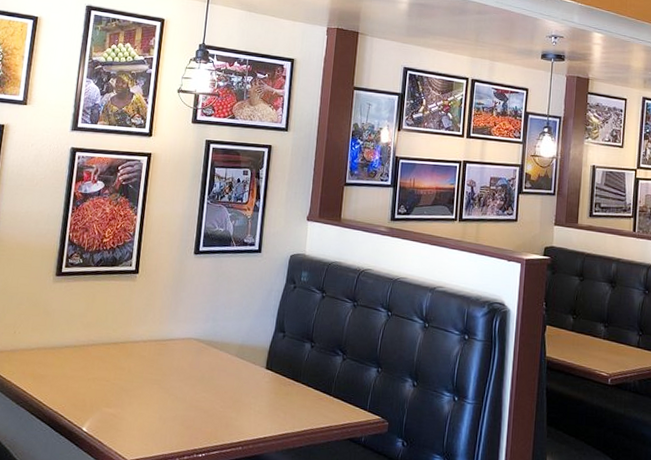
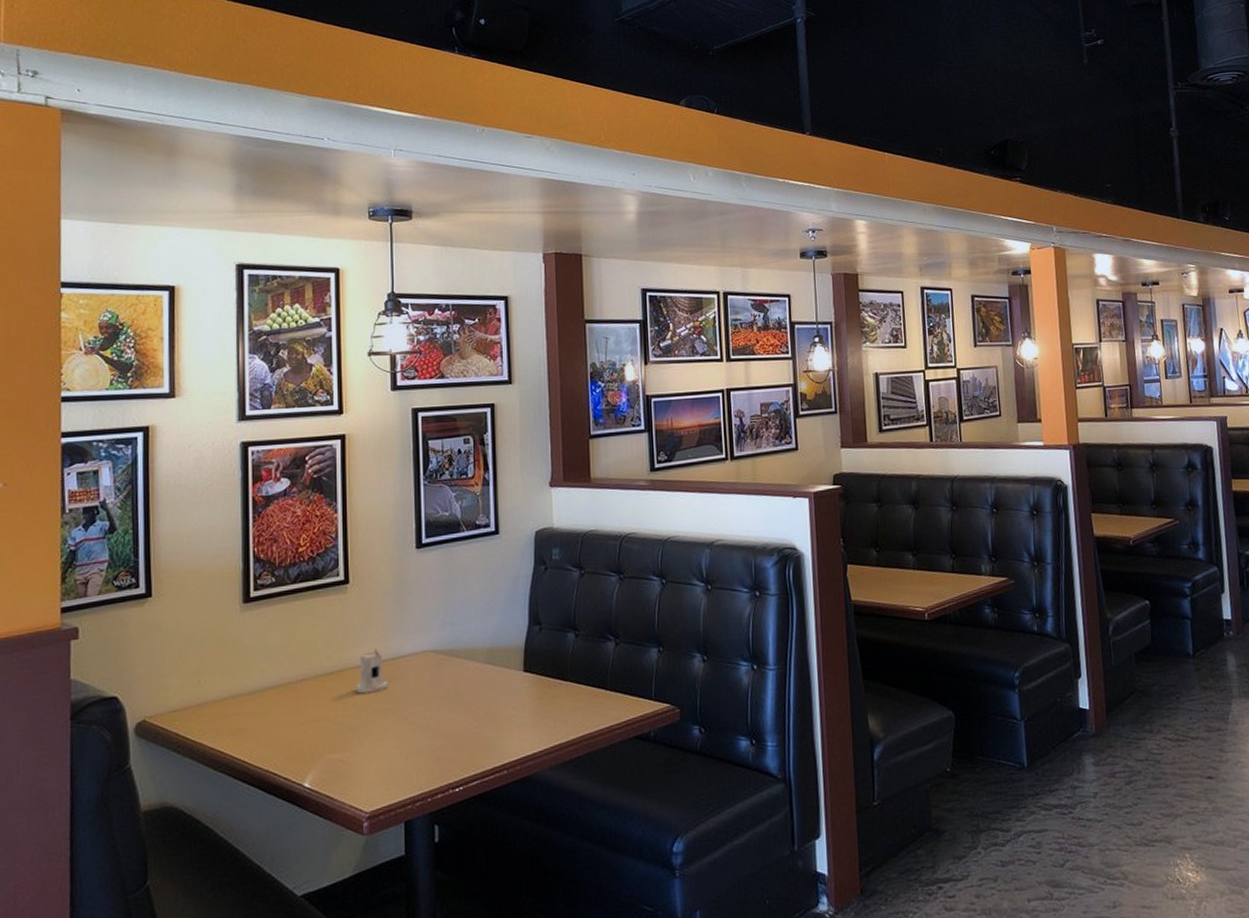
candle: none [131,330,158,365] -> present [355,649,388,694]

